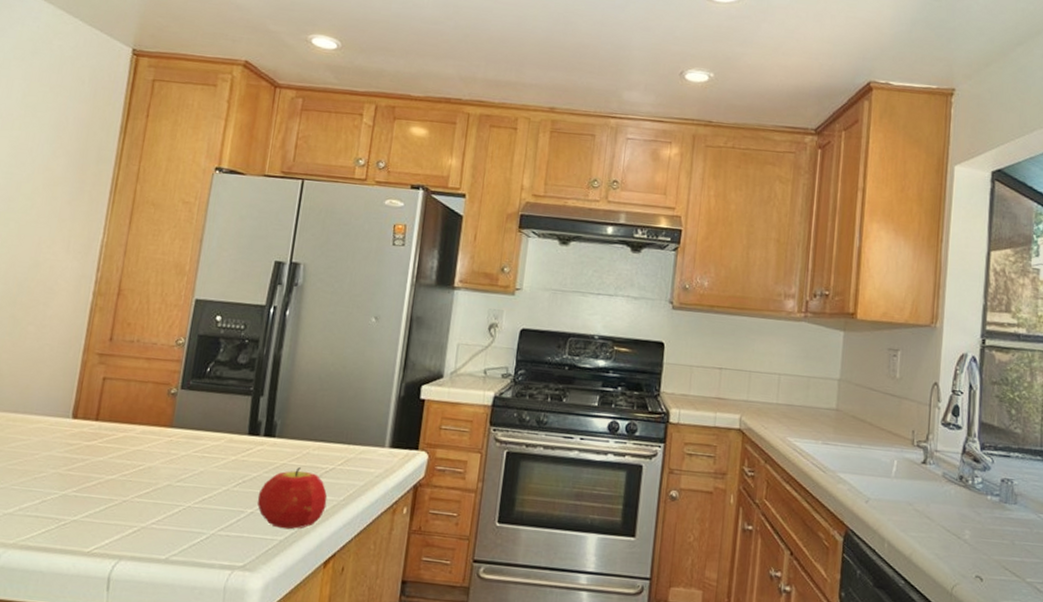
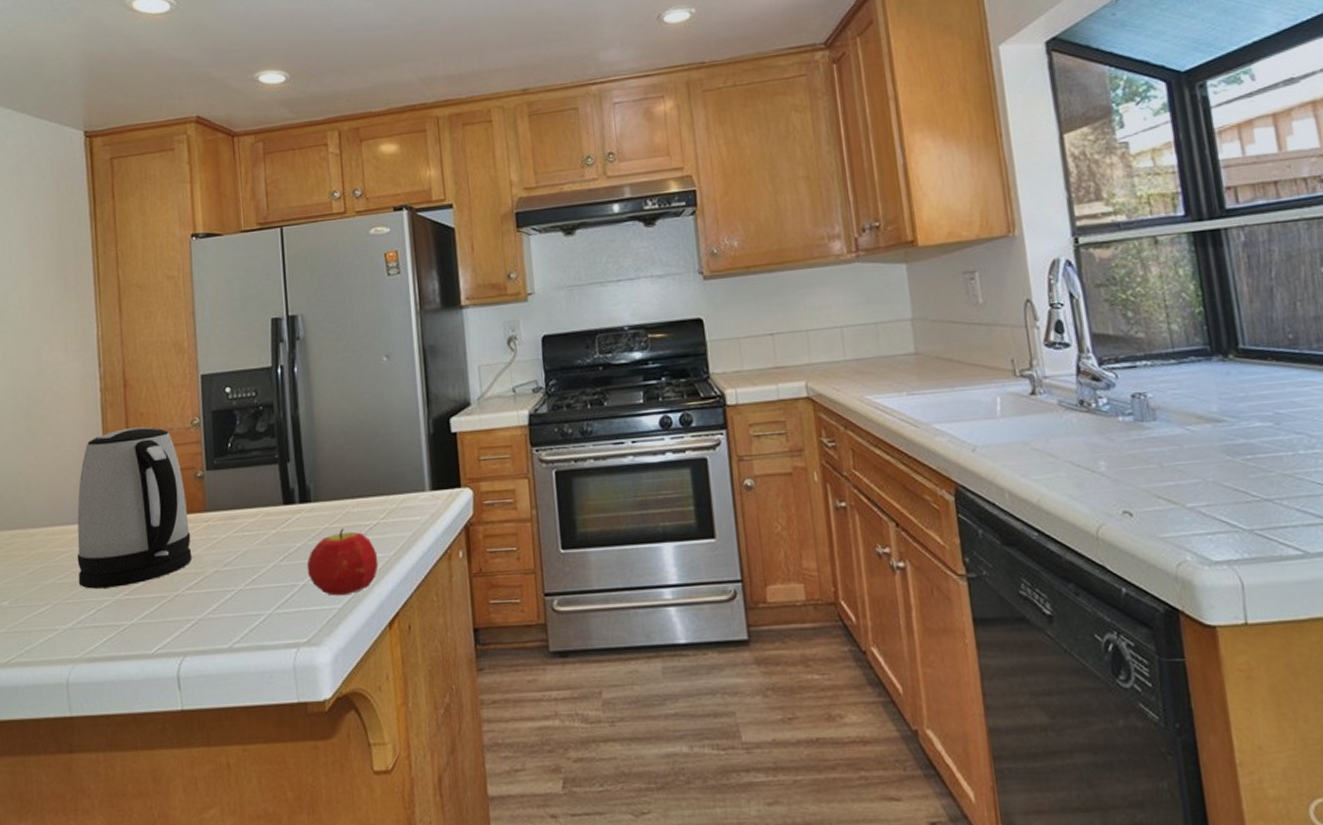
kettle: none [29,334,157,483] -> present [77,427,192,590]

